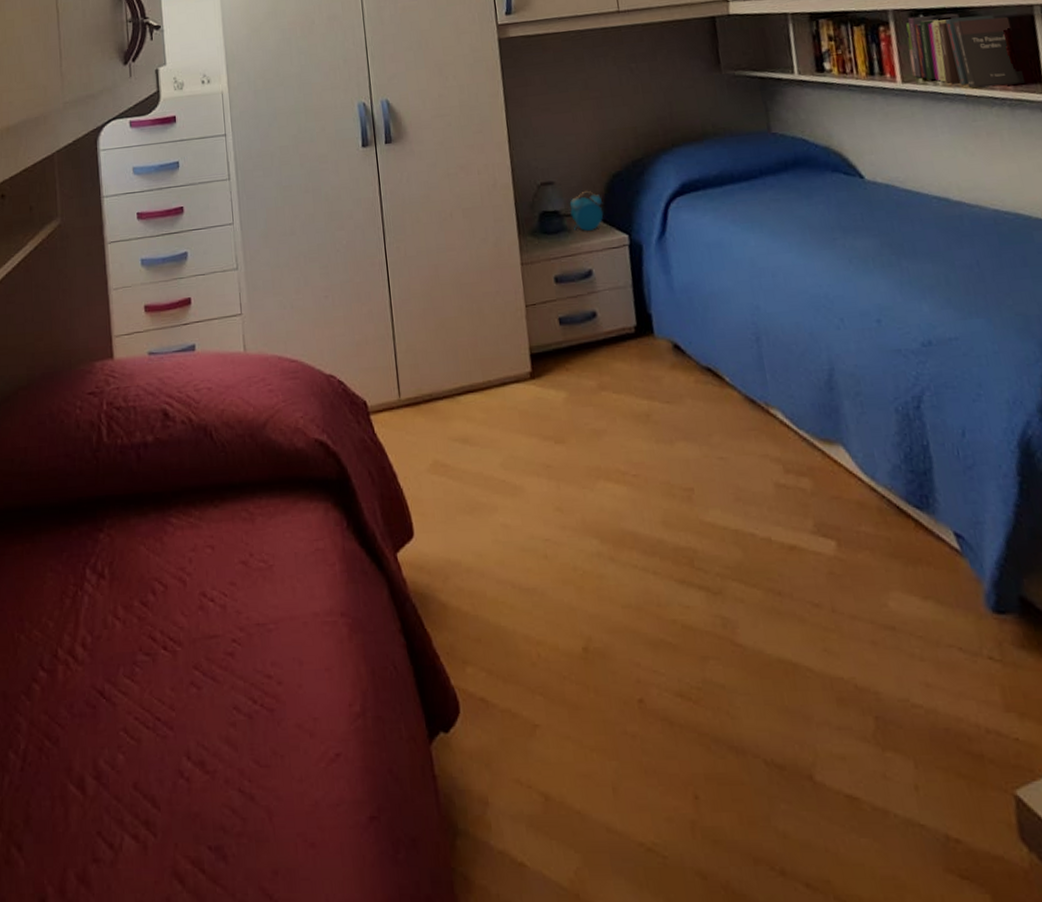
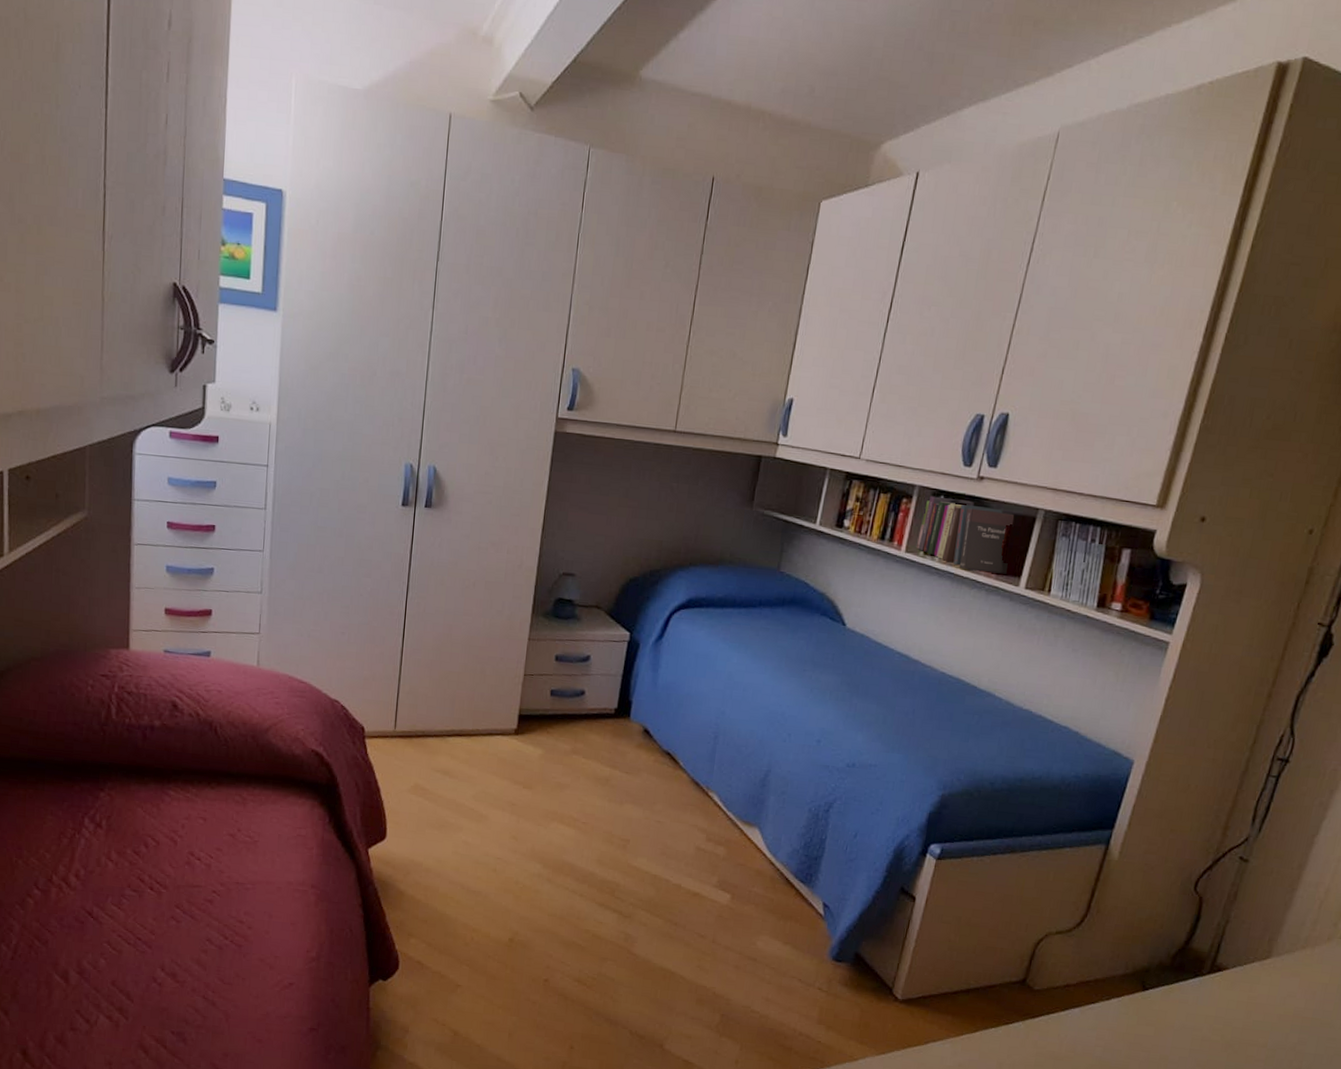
alarm clock: present [569,190,604,231] -> none [583,587,615,623]

